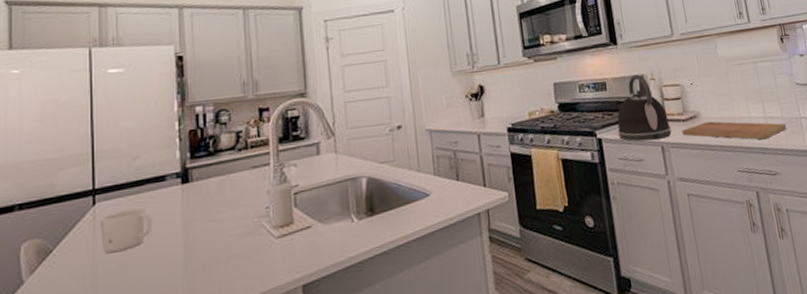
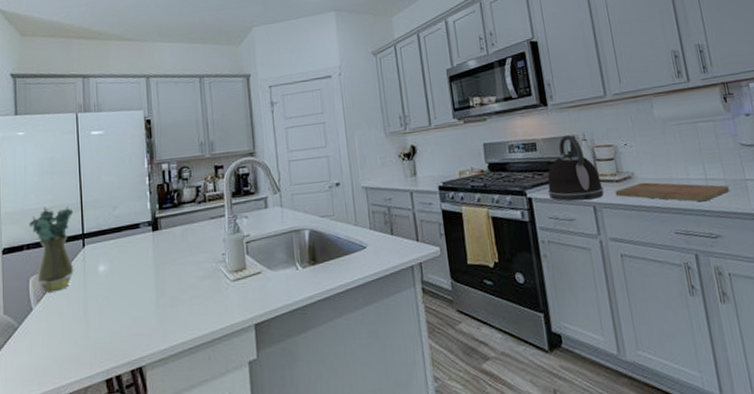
vase: none [22,157,82,261] -> present [29,206,74,293]
mug: present [101,207,153,254] -> none [89,251,131,289]

